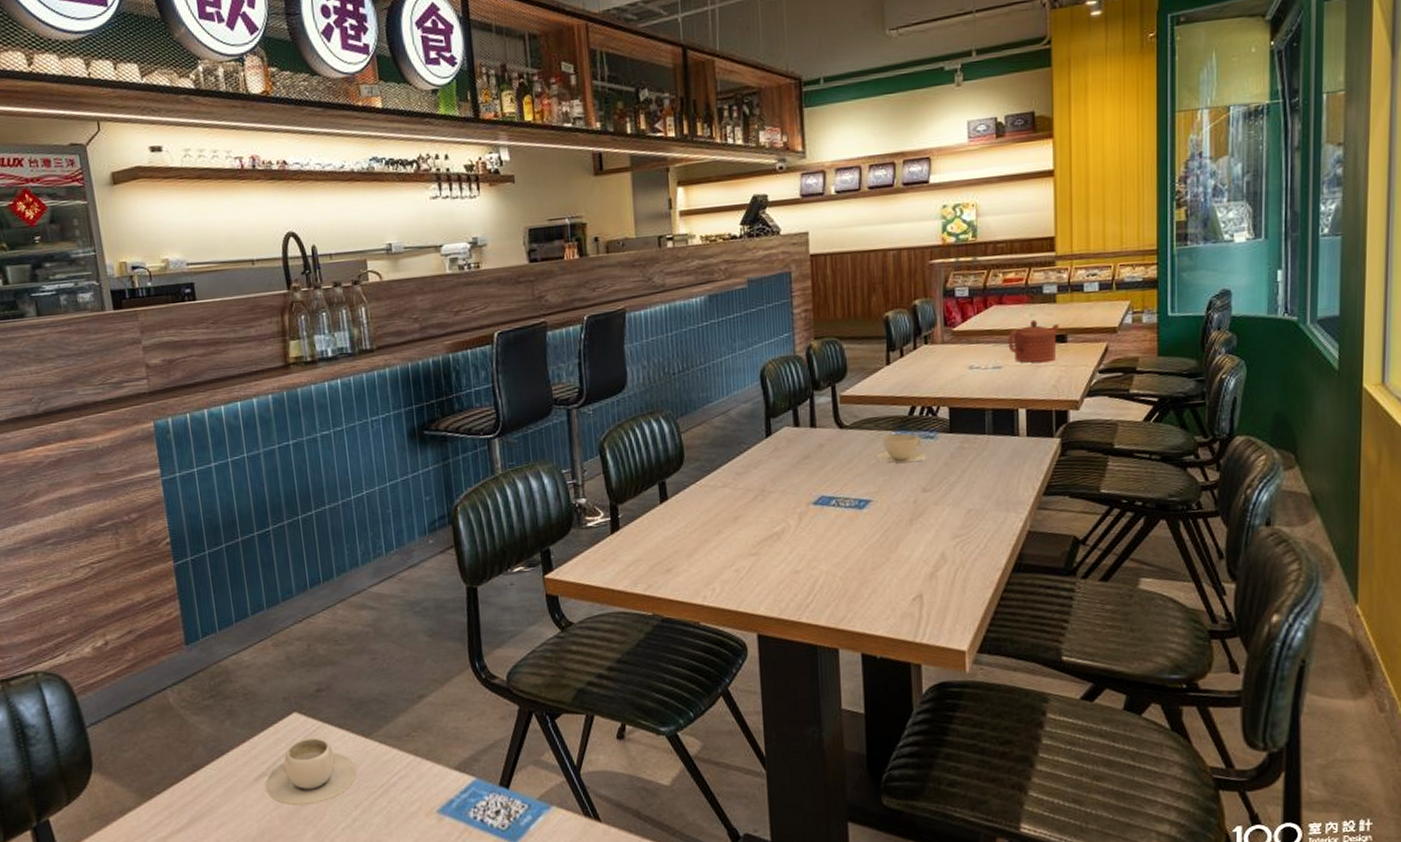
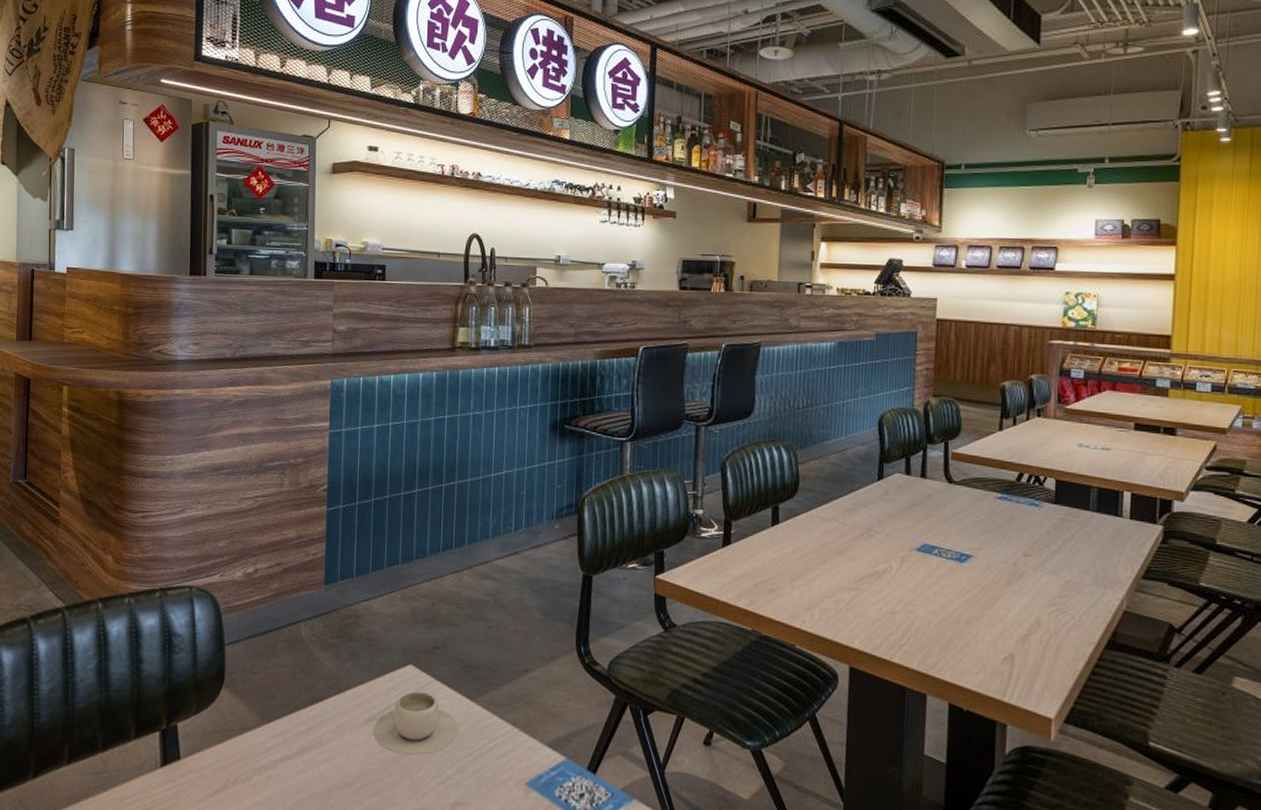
teacup: present [874,433,927,464] -> none [979,496,1030,526]
teapot: present [1008,319,1060,363] -> none [1118,409,1170,451]

